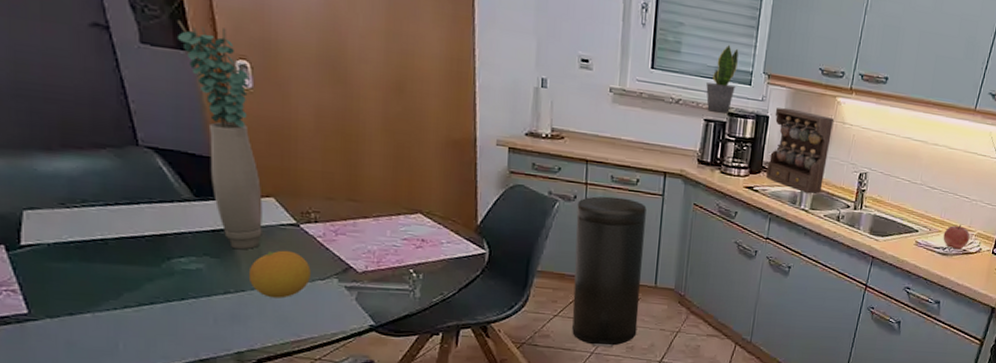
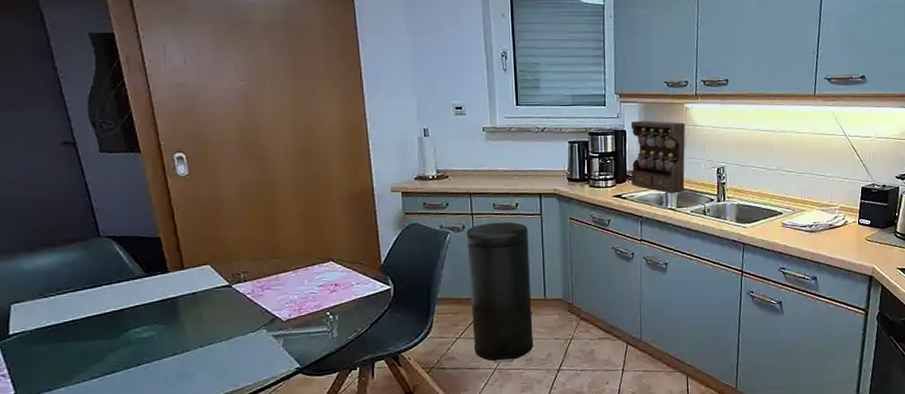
vase: present [176,20,263,250] -> none [127,129,201,315]
fruit: present [248,250,311,299] -> none [191,309,243,354]
potted plant: present [706,44,739,115] -> none [566,74,593,135]
fruit: present [943,224,970,250] -> none [807,201,834,225]

